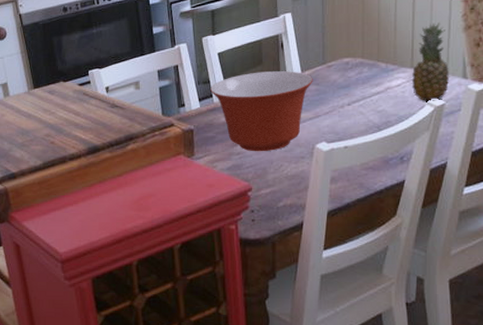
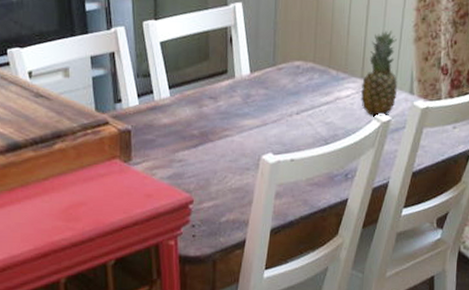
mixing bowl: present [210,71,313,152] -> none [151,68,262,161]

